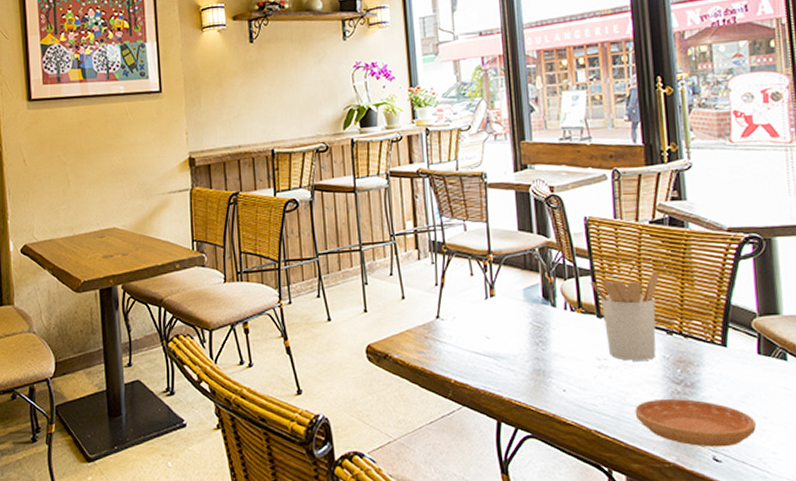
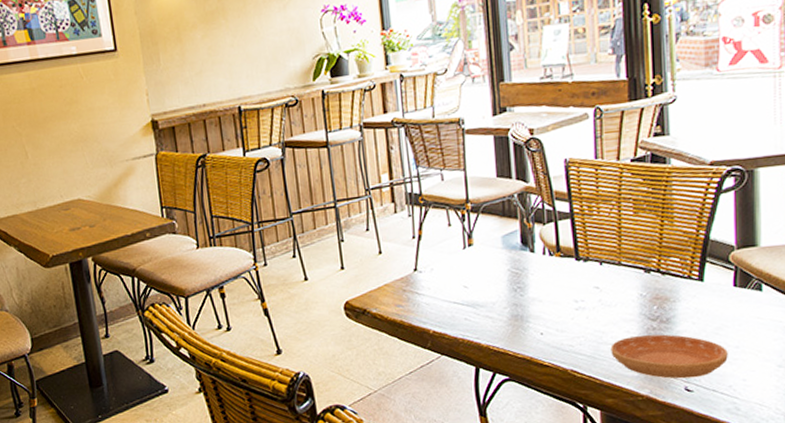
utensil holder: present [590,271,659,361] -> none [569,210,639,301]

